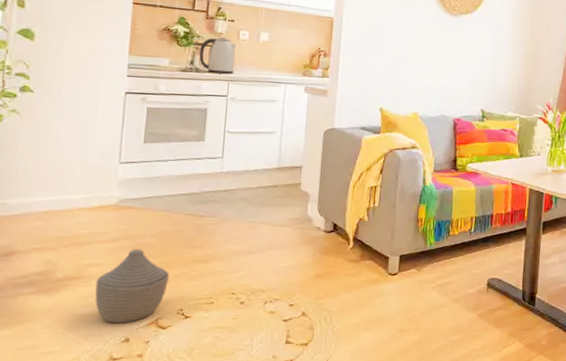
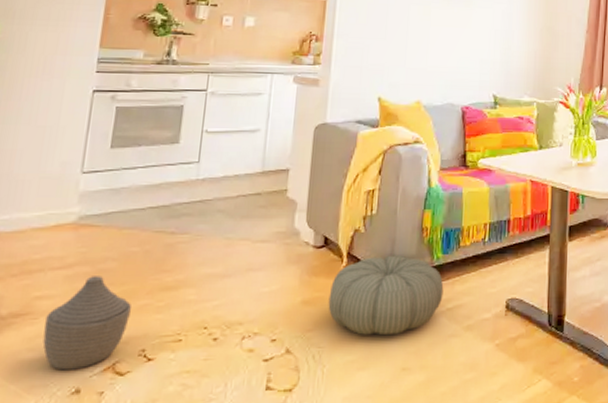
kettle: present [199,37,236,75] -> none [176,24,219,66]
pouf: none [337,240,436,304] -> present [328,255,444,336]

